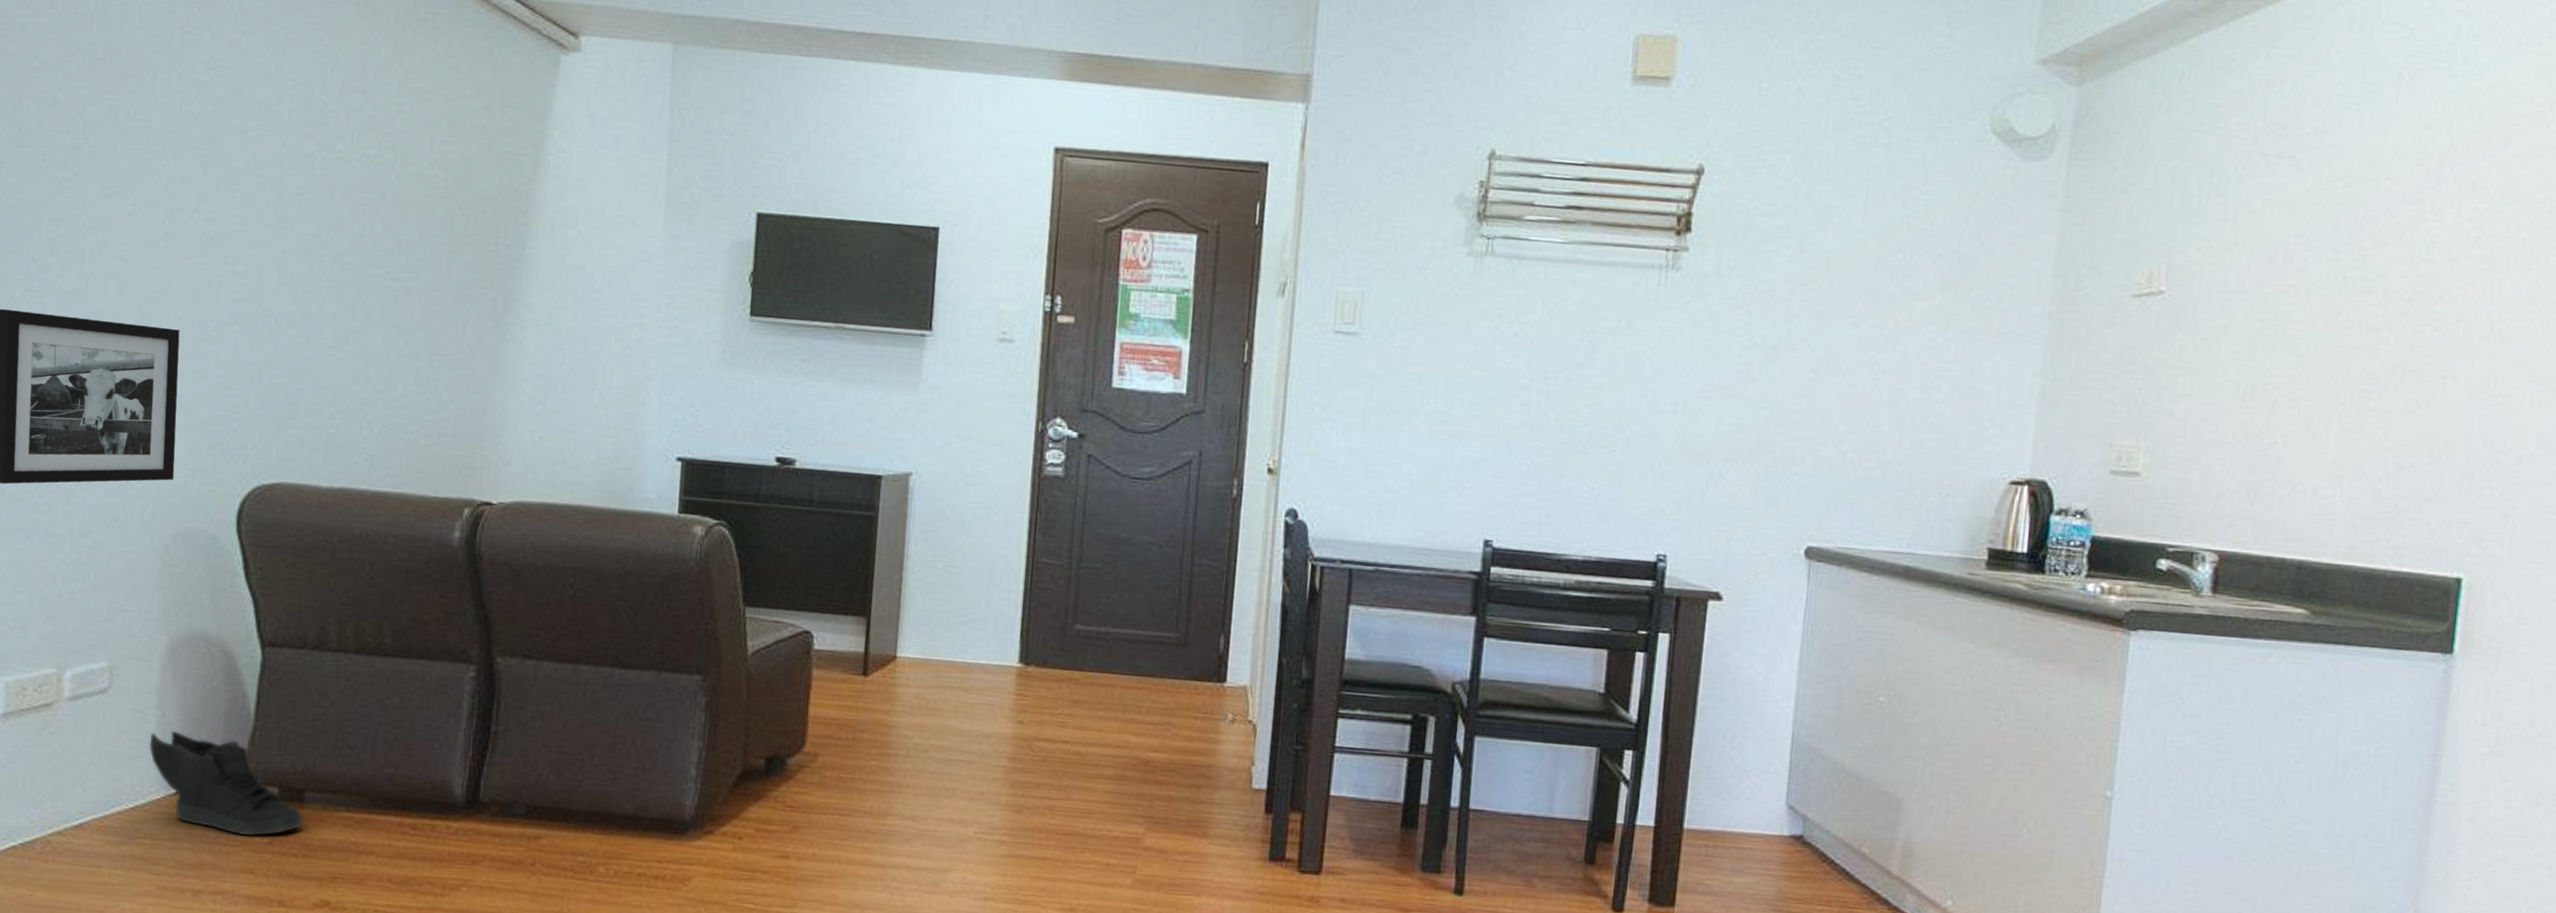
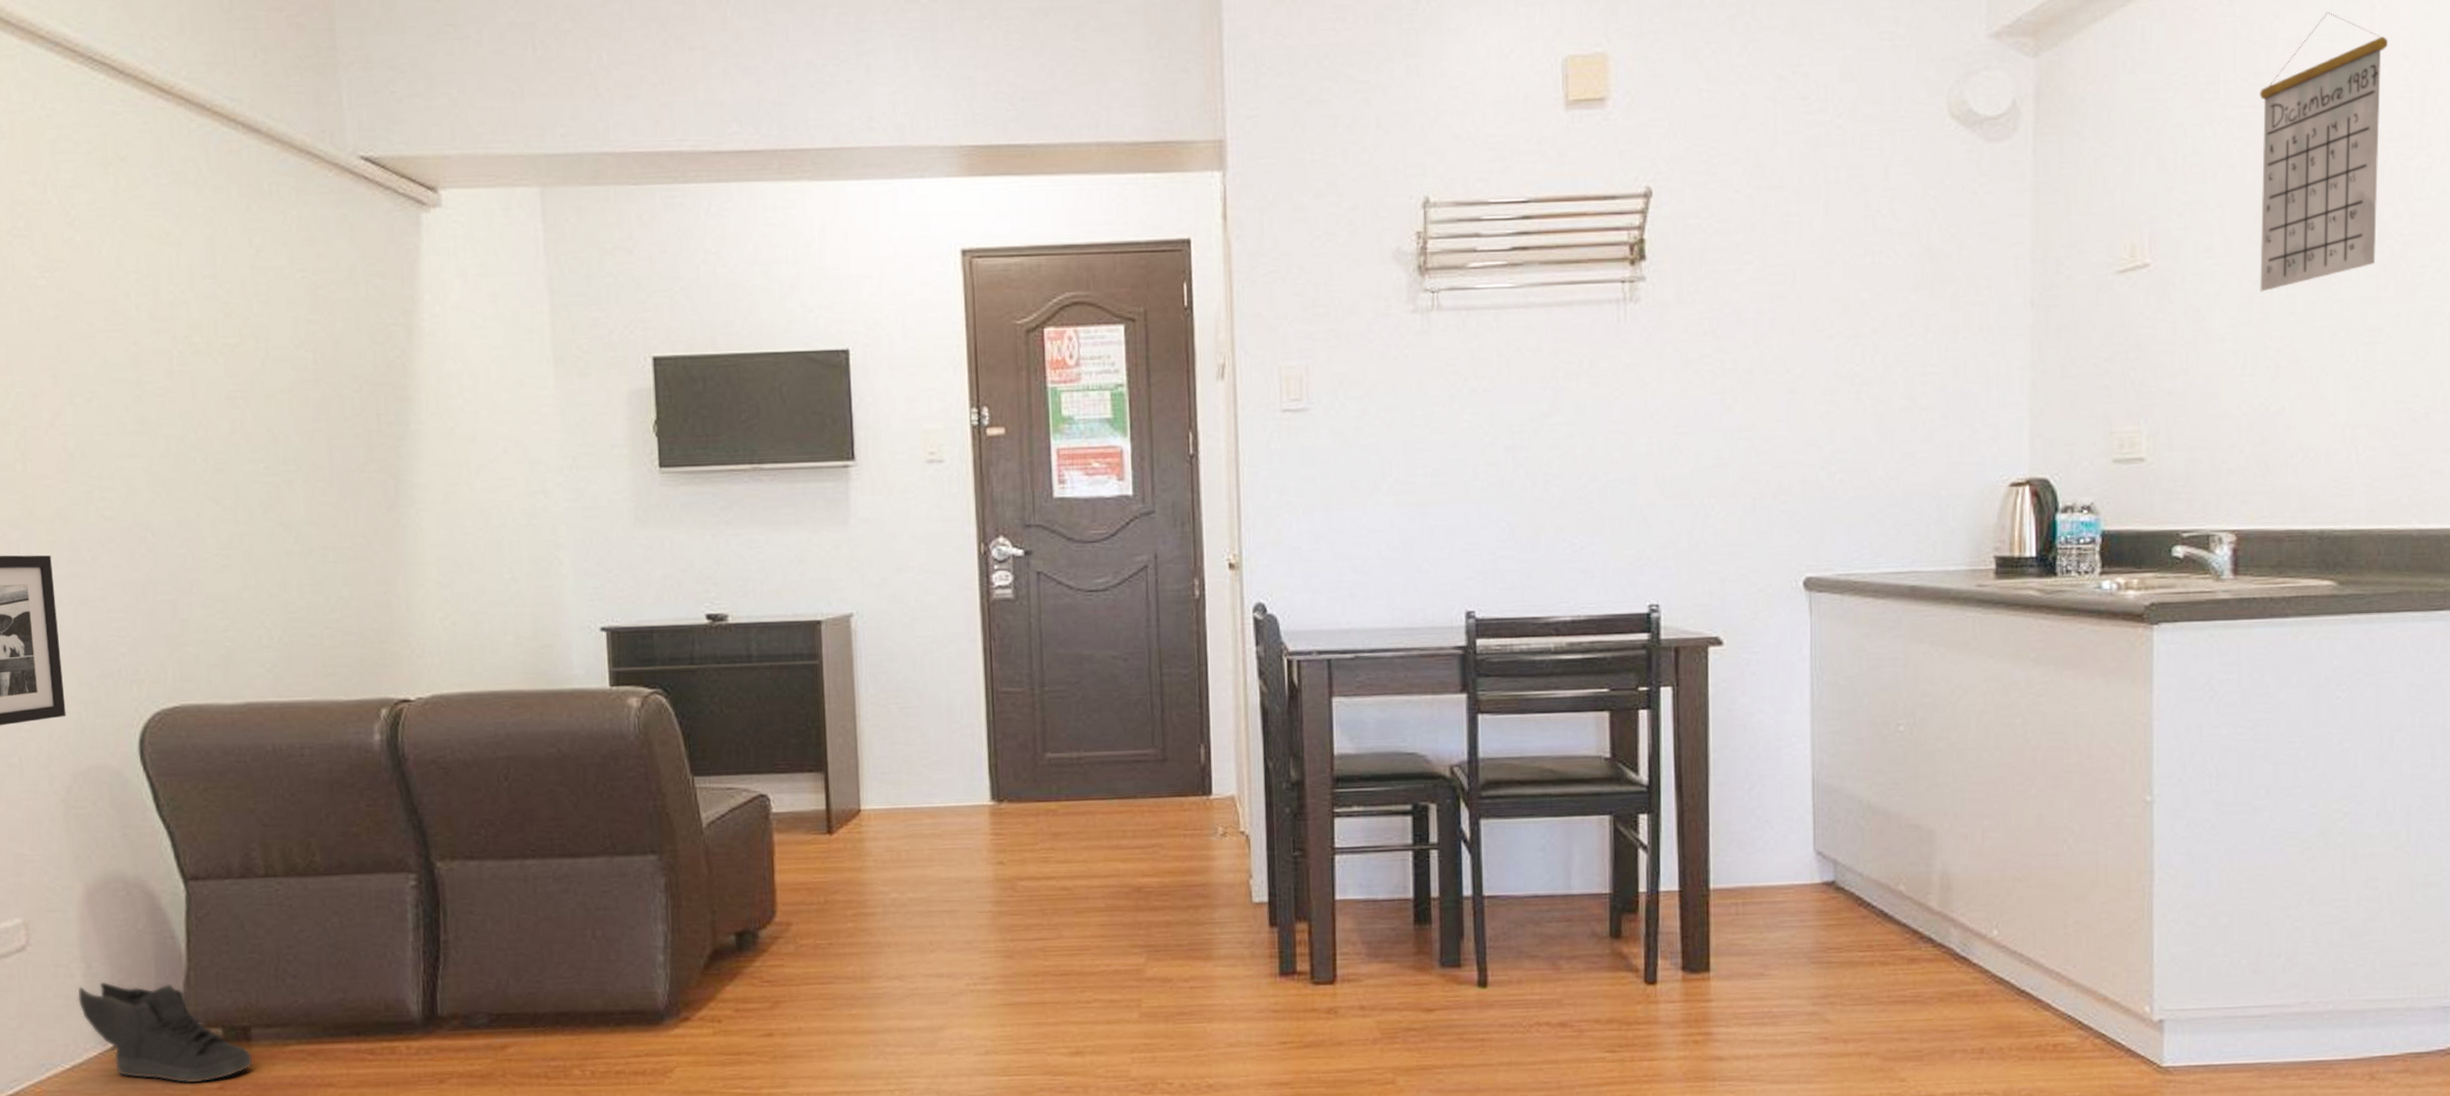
calendar: none [2266,76,2413,331] -> present [2260,12,2388,292]

